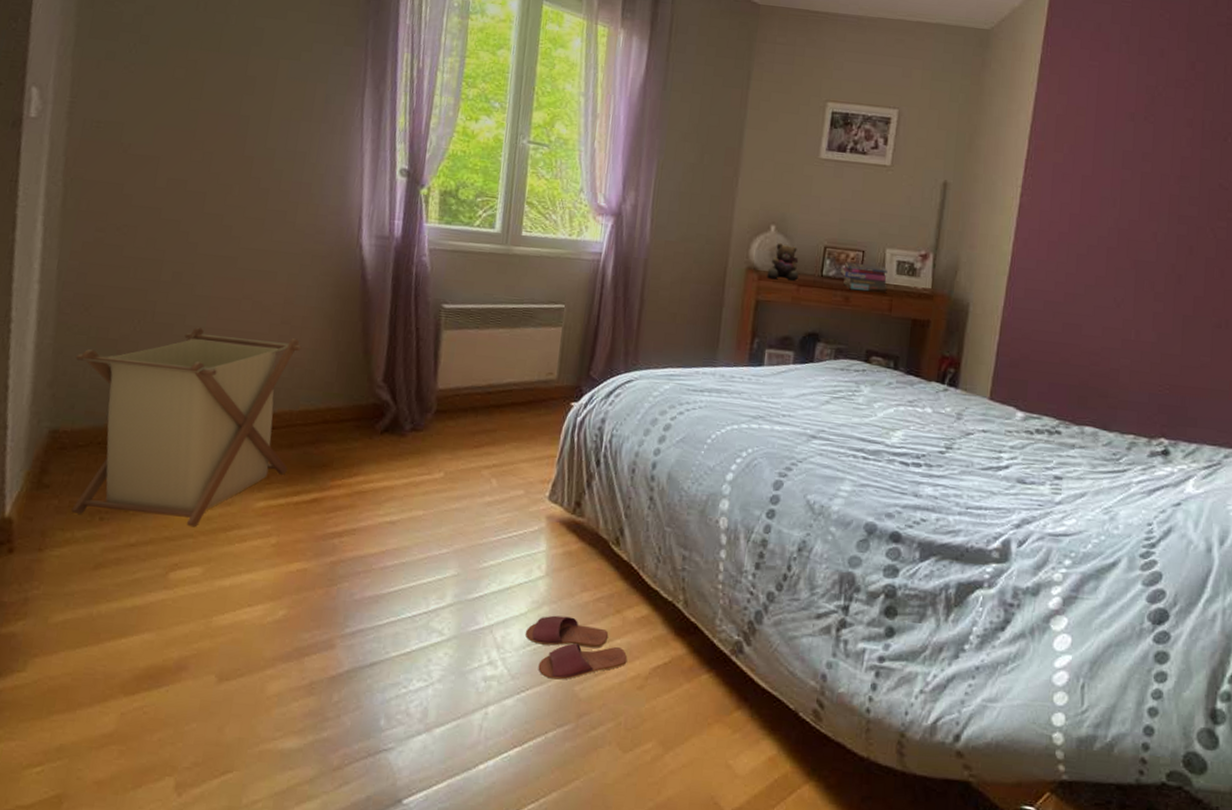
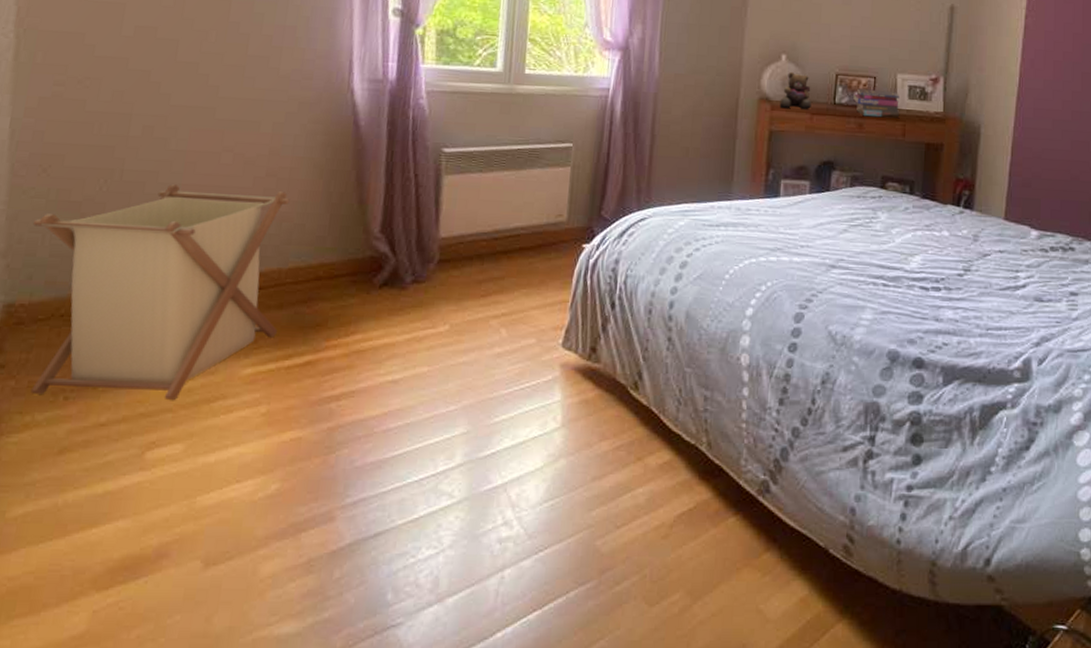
slippers: present [526,615,628,680] -> none [542,468,651,535]

